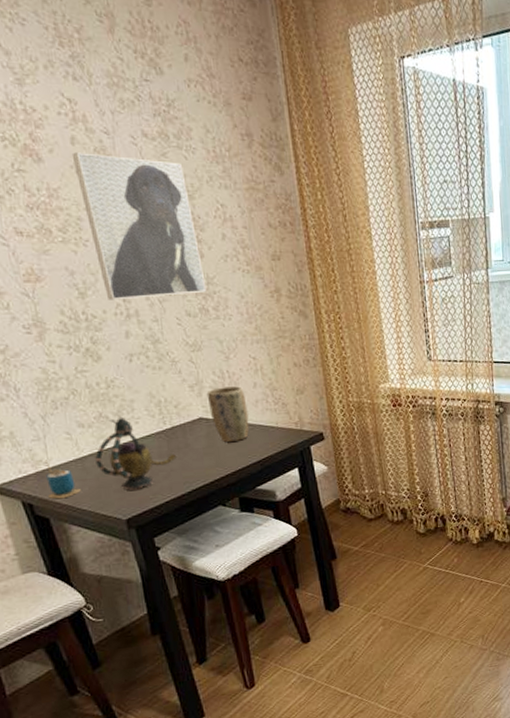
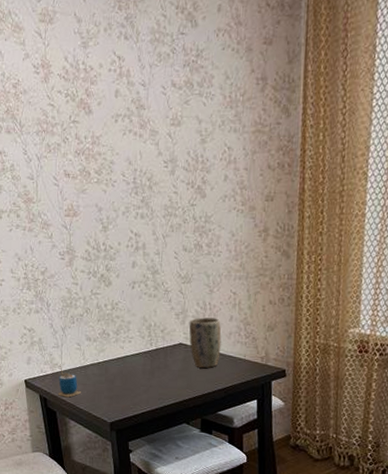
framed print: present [71,152,207,300] -> none [114,104,204,234]
teapot: present [95,416,176,490] -> none [95,335,156,399]

